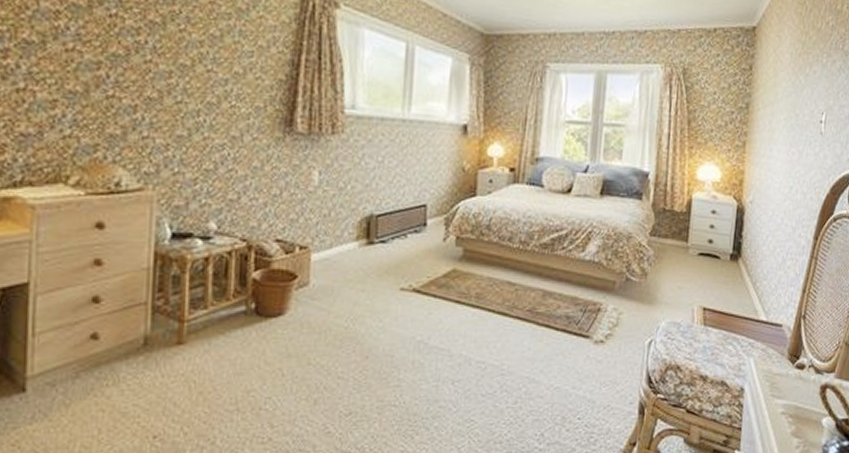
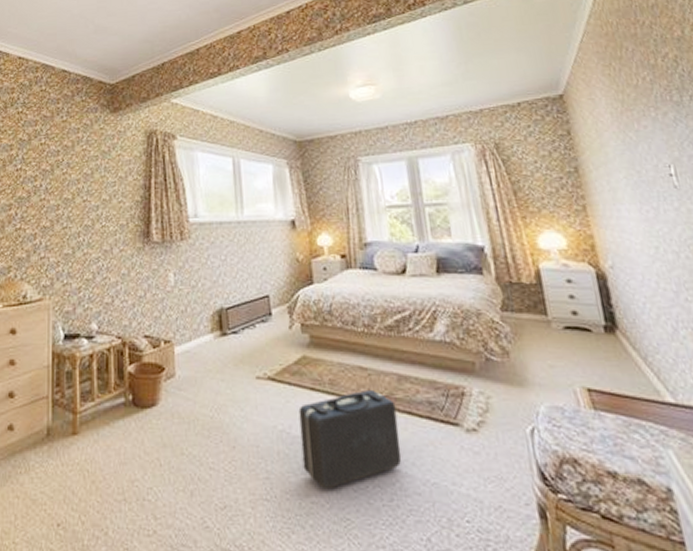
suitcase: none [436,303,536,394] -> present [298,389,402,488]

